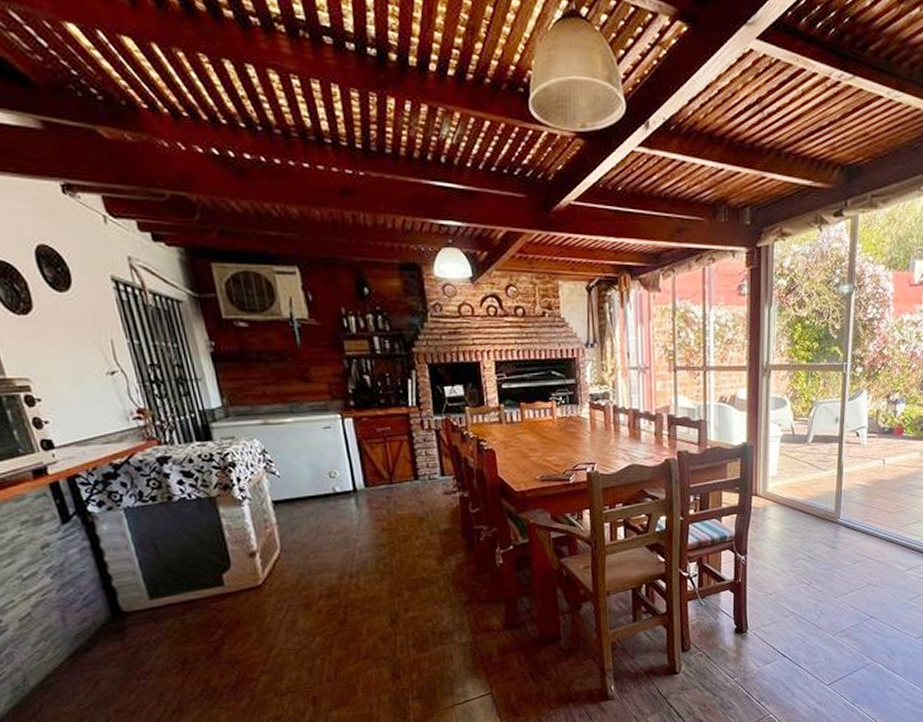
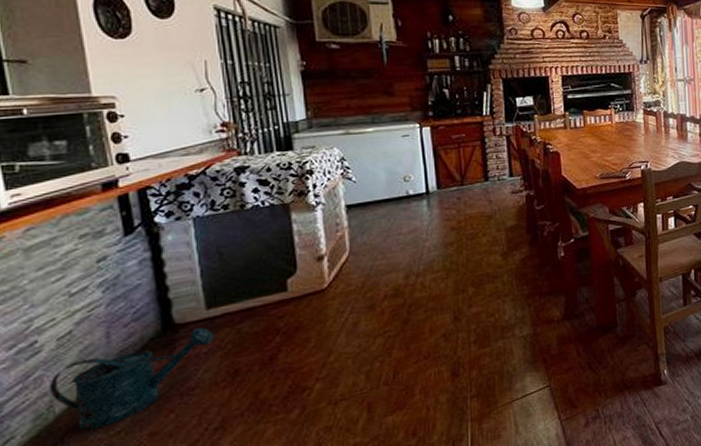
watering can: none [20,617,160,704] -> present [49,328,214,431]

